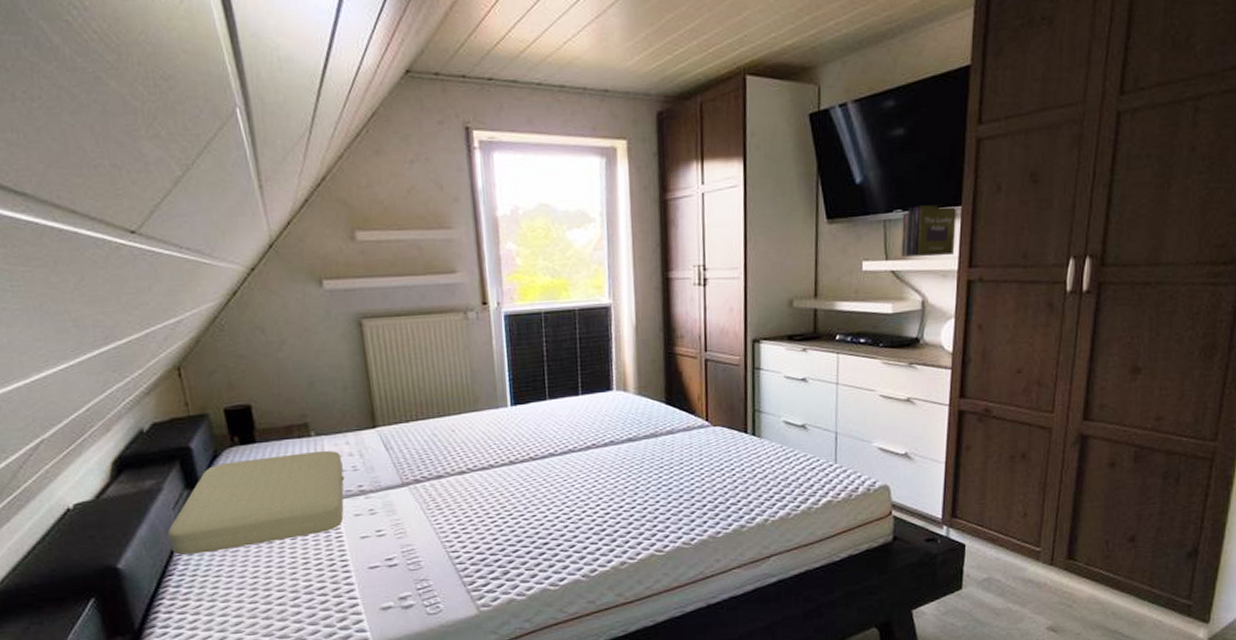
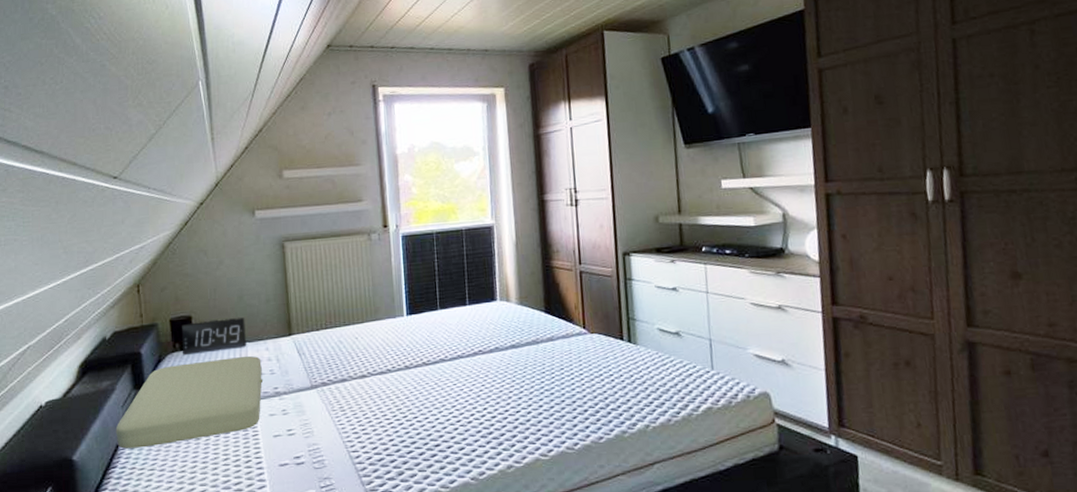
alarm clock: none [238,407,322,451] -> present [181,317,246,356]
books: present [901,204,957,257] -> none [755,127,809,175]

